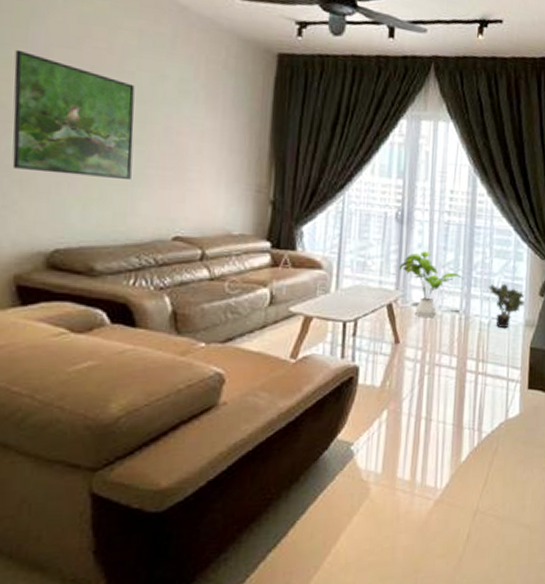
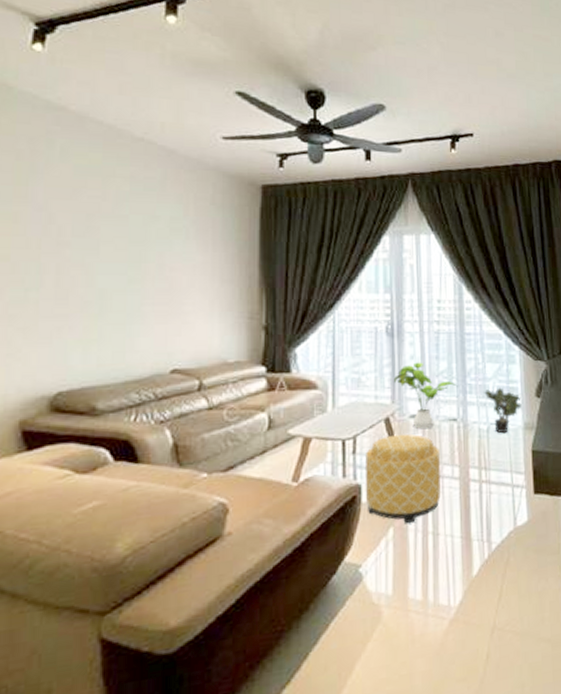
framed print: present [12,49,135,179] -> none [15,205,129,318]
ottoman: none [362,321,440,408] -> present [364,434,441,524]

